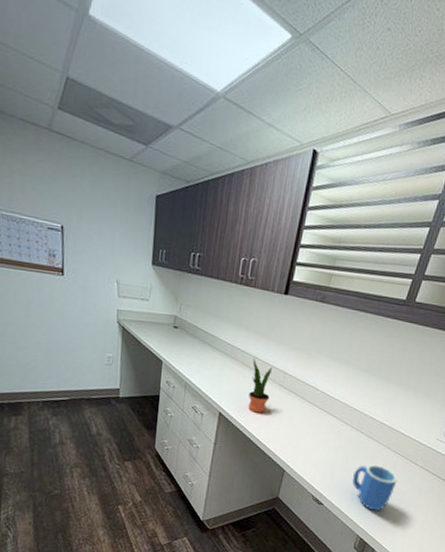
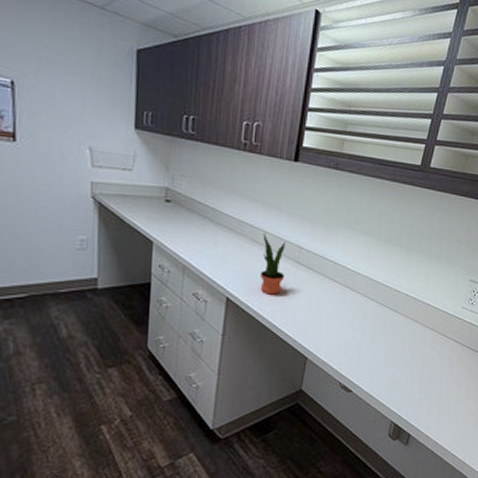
mug: present [352,464,398,511] -> none [381,341,428,392]

